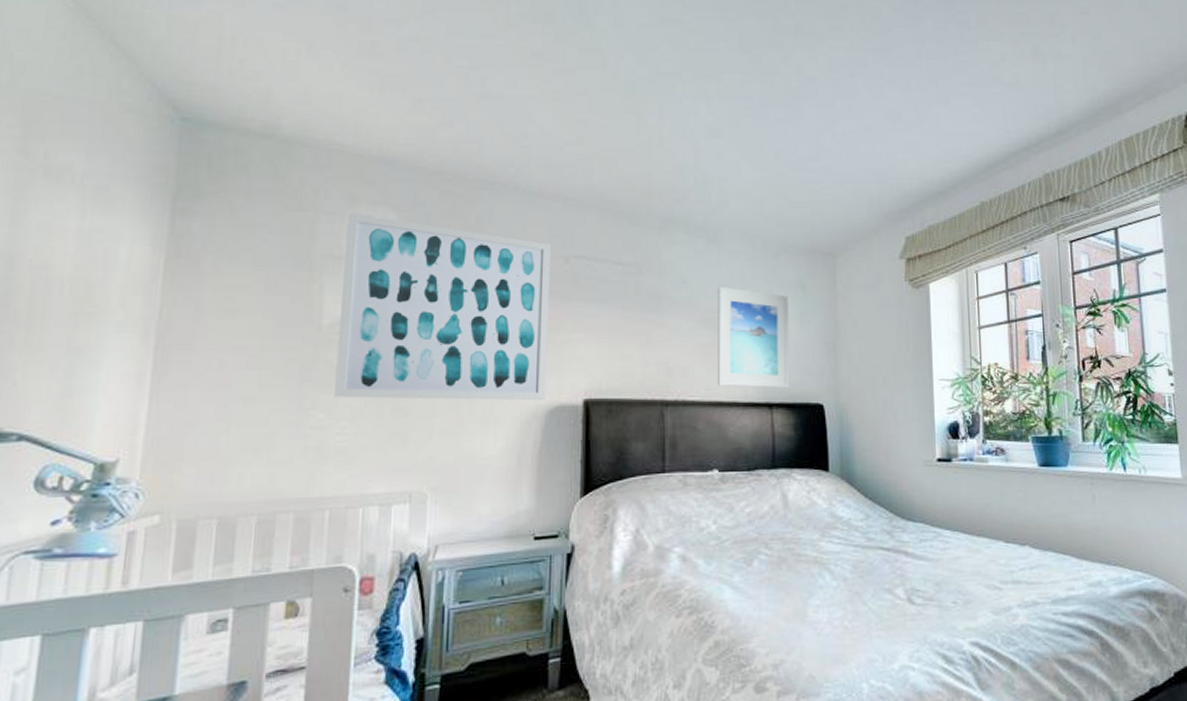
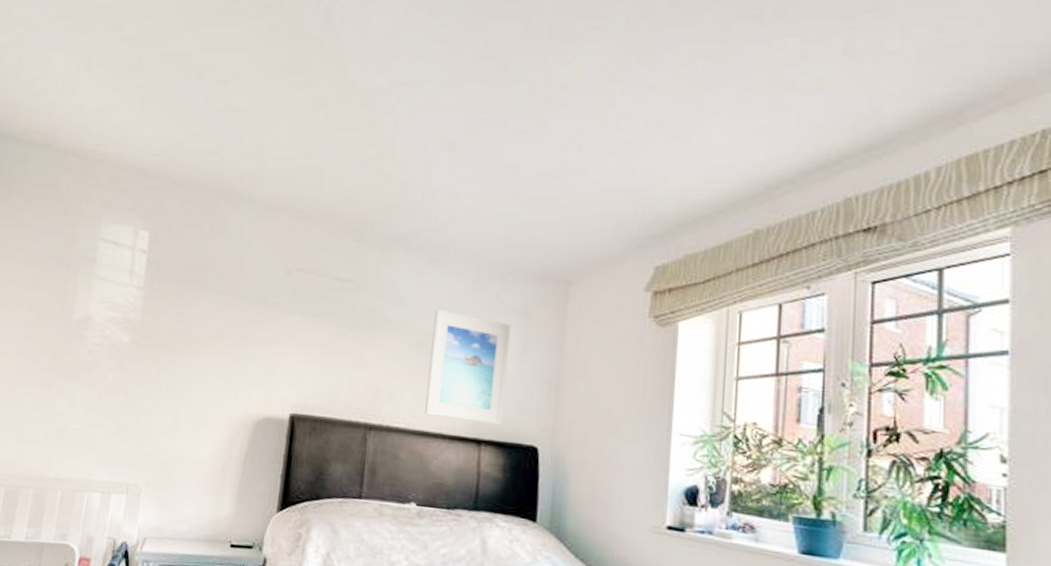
wall art: present [334,212,551,400] -> none [76,217,275,410]

